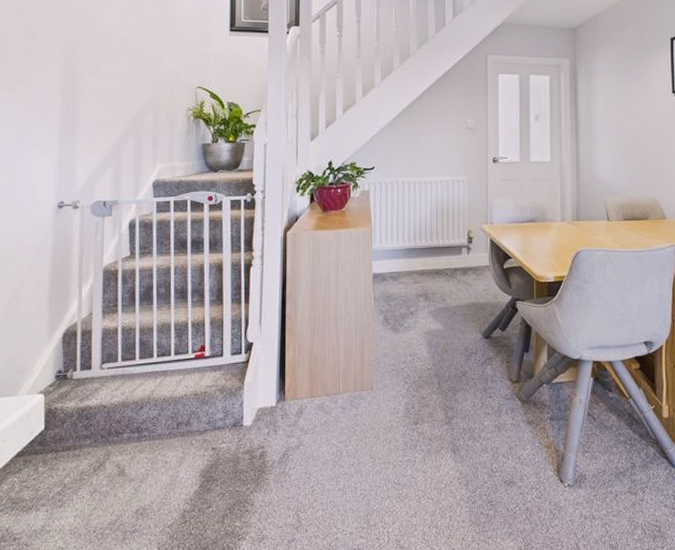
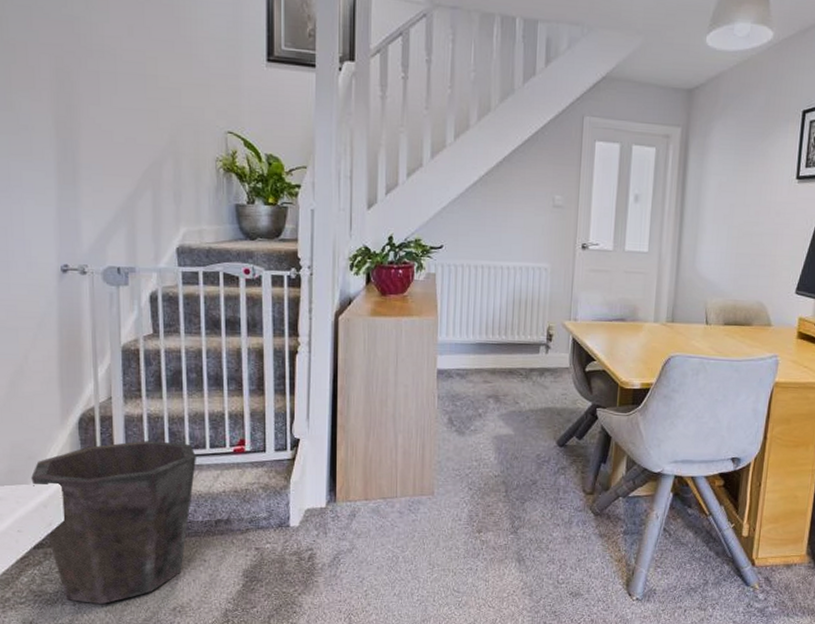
waste bin: none [19,351,162,510] -> present [31,440,196,605]

